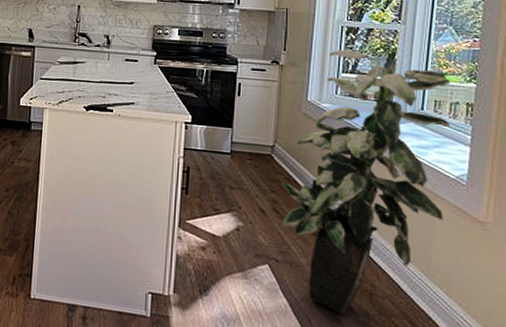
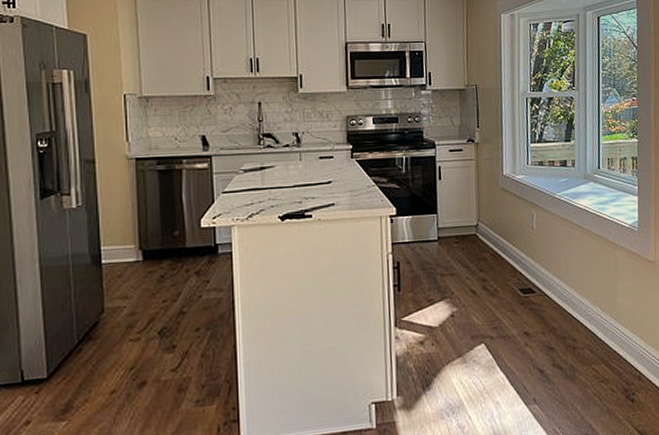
indoor plant: present [282,49,451,316] -> none [489,120,624,375]

